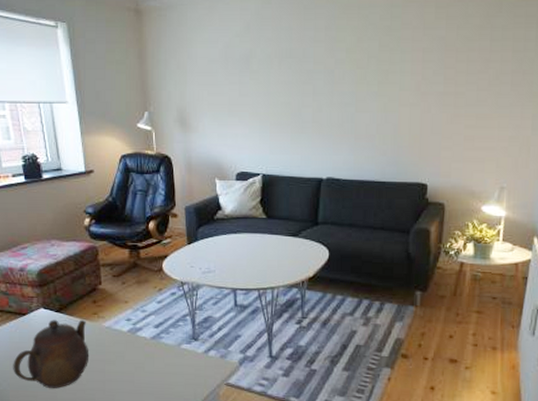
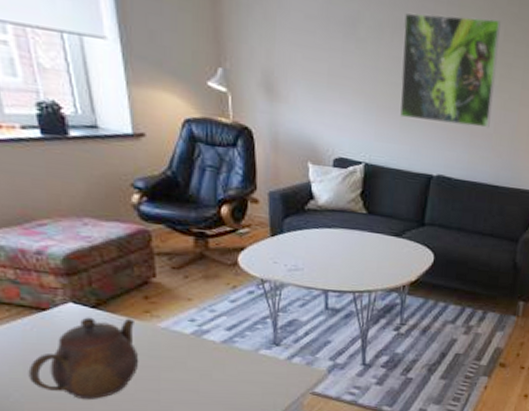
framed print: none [289,34,375,131] -> present [400,12,501,128]

